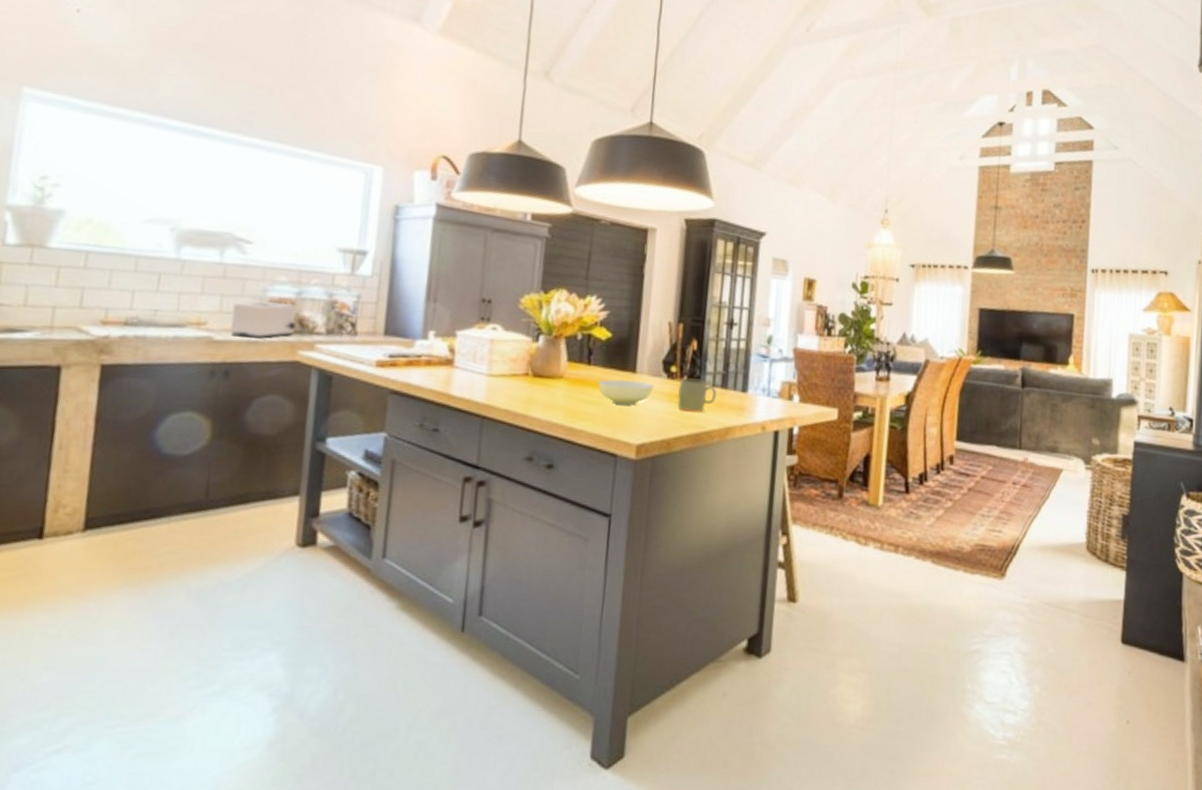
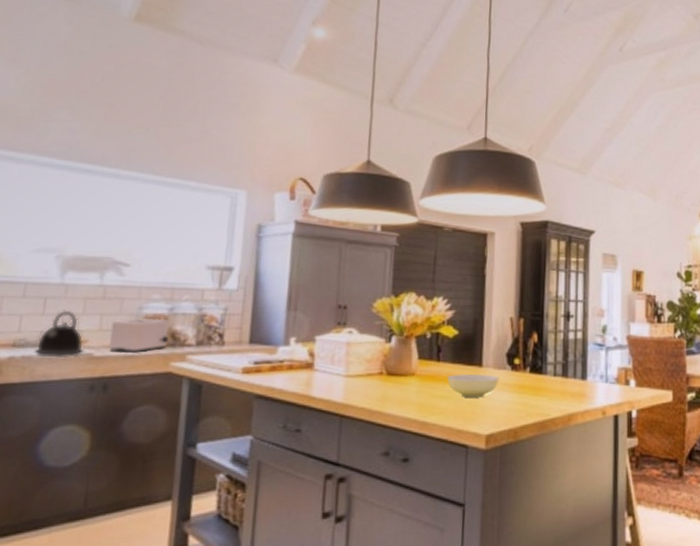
kettle: none [149,287,203,340] -> present [35,310,84,358]
mug: present [677,378,717,412] -> none [521,369,558,401]

